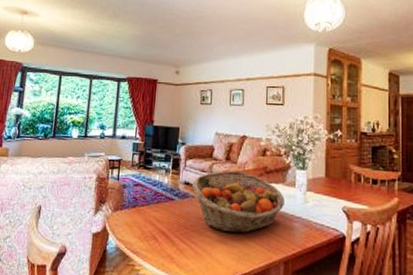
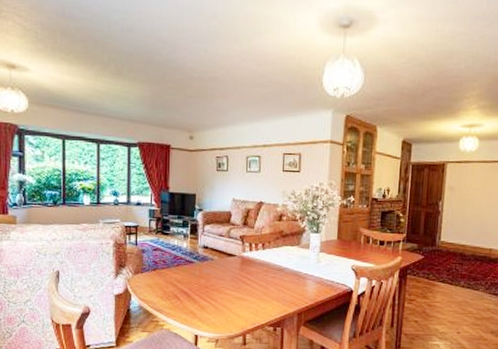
fruit basket: present [191,170,284,234] -> none [210,234,299,291]

